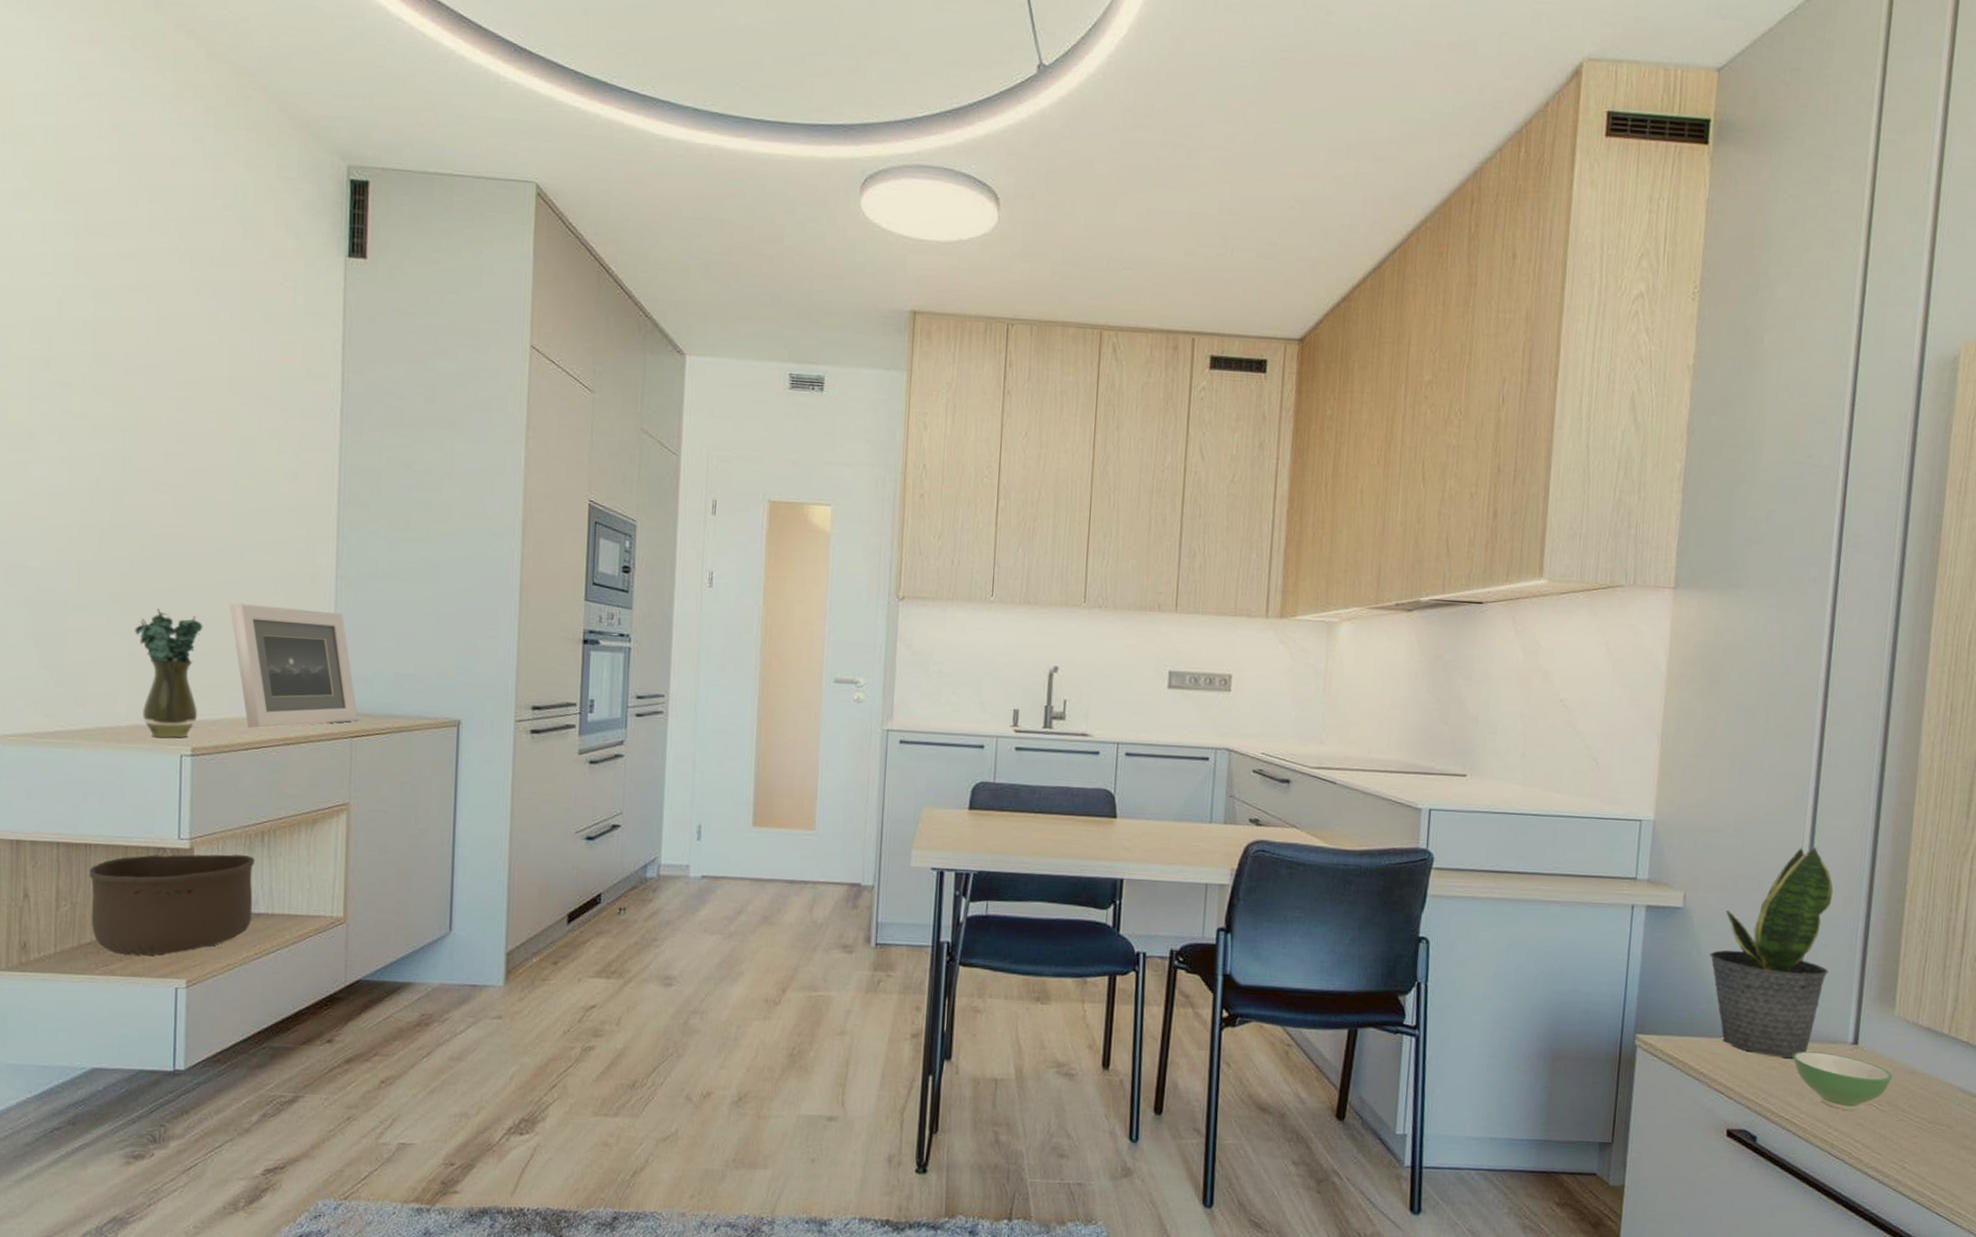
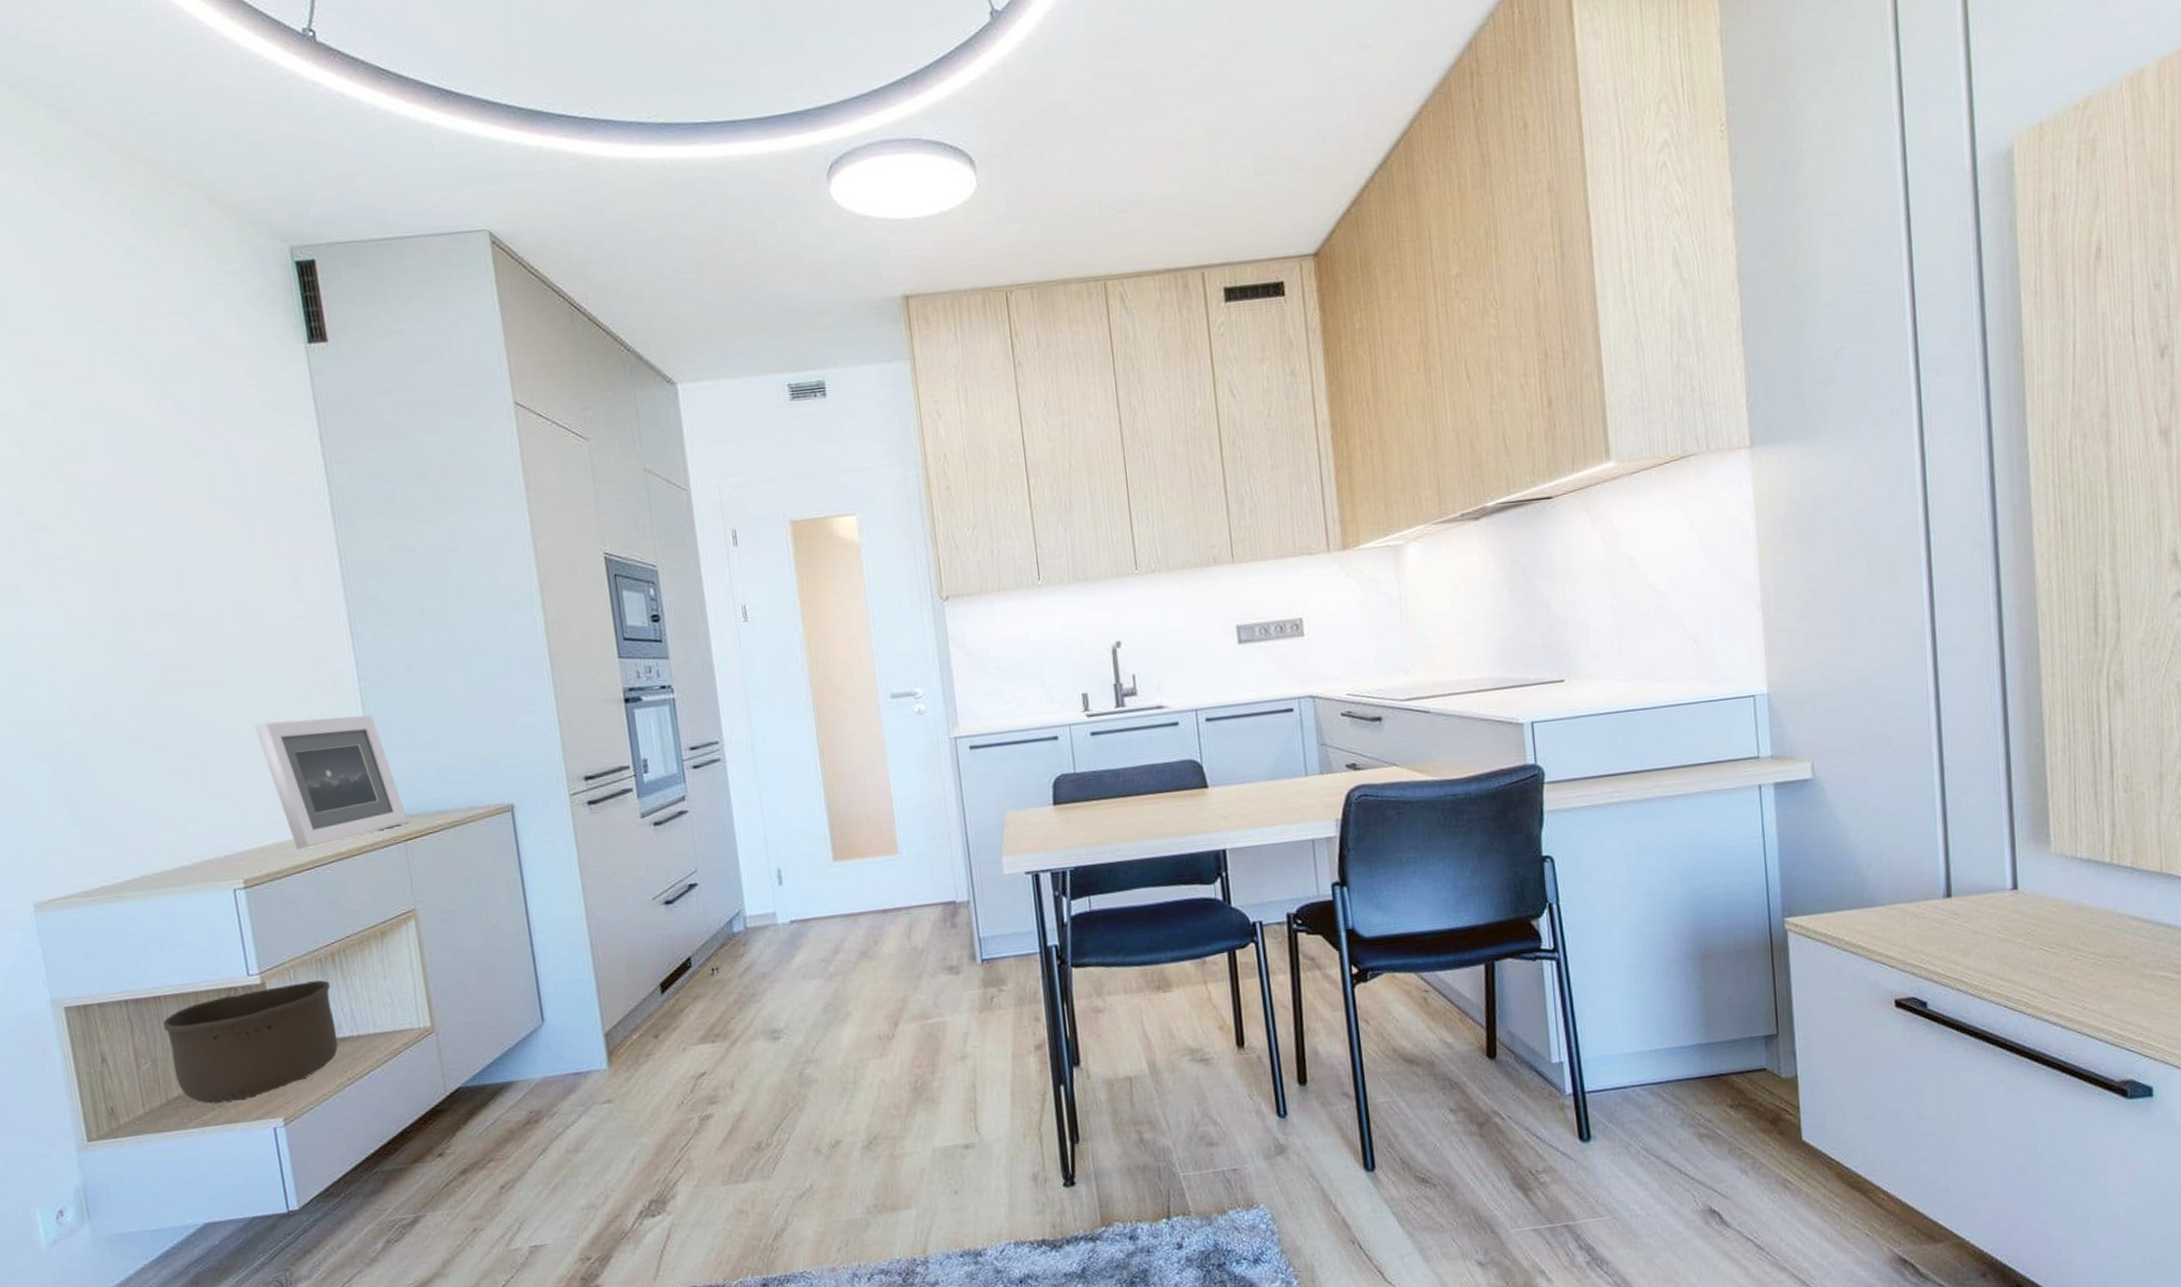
vase: present [135,608,203,739] -> none [162,743,244,876]
potted plant: present [1709,846,1834,1059] -> none [1847,691,1975,917]
bowl: present [1792,1051,1894,1112] -> none [1951,903,2060,960]

